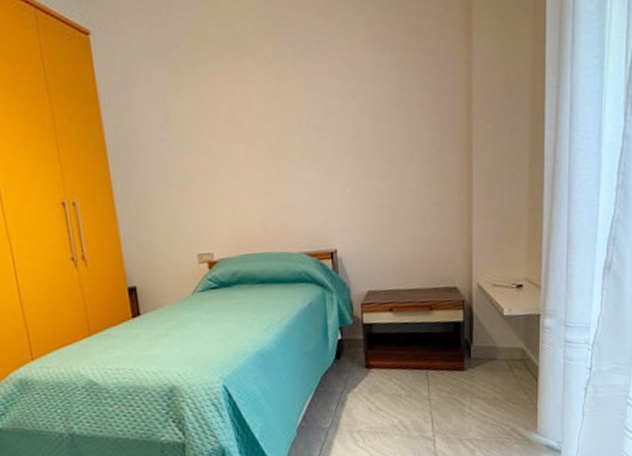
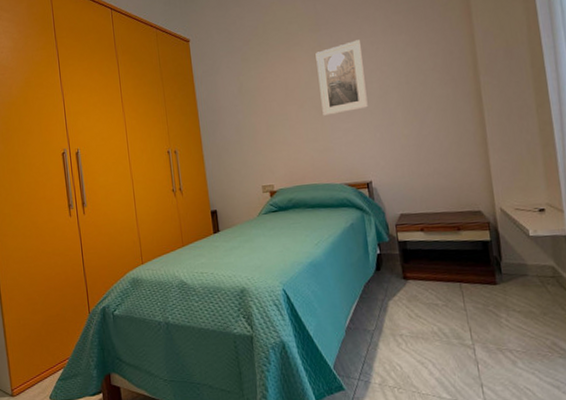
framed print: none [273,55,338,161] -> present [315,39,368,116]

